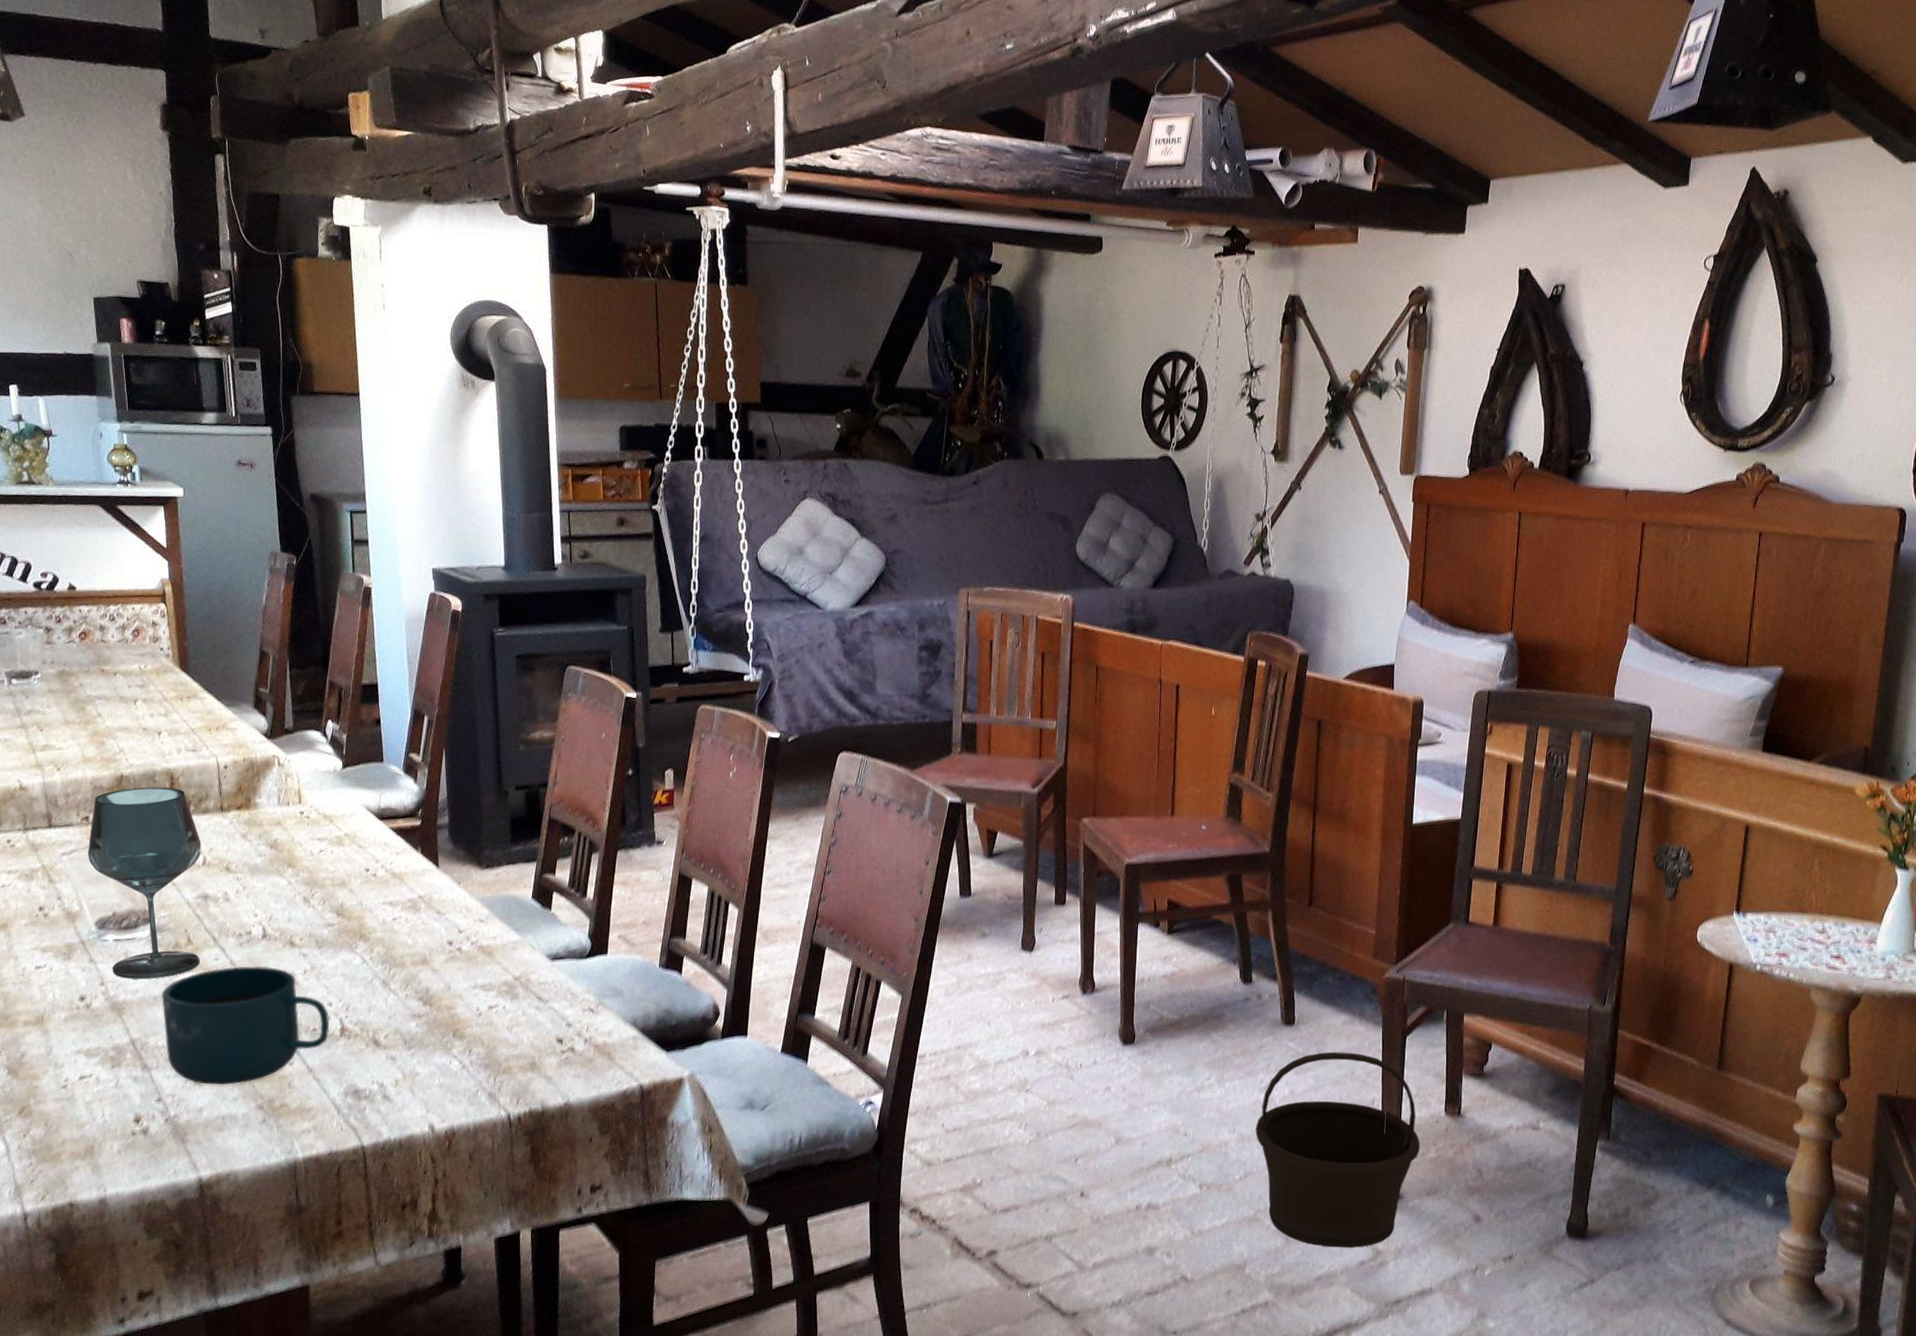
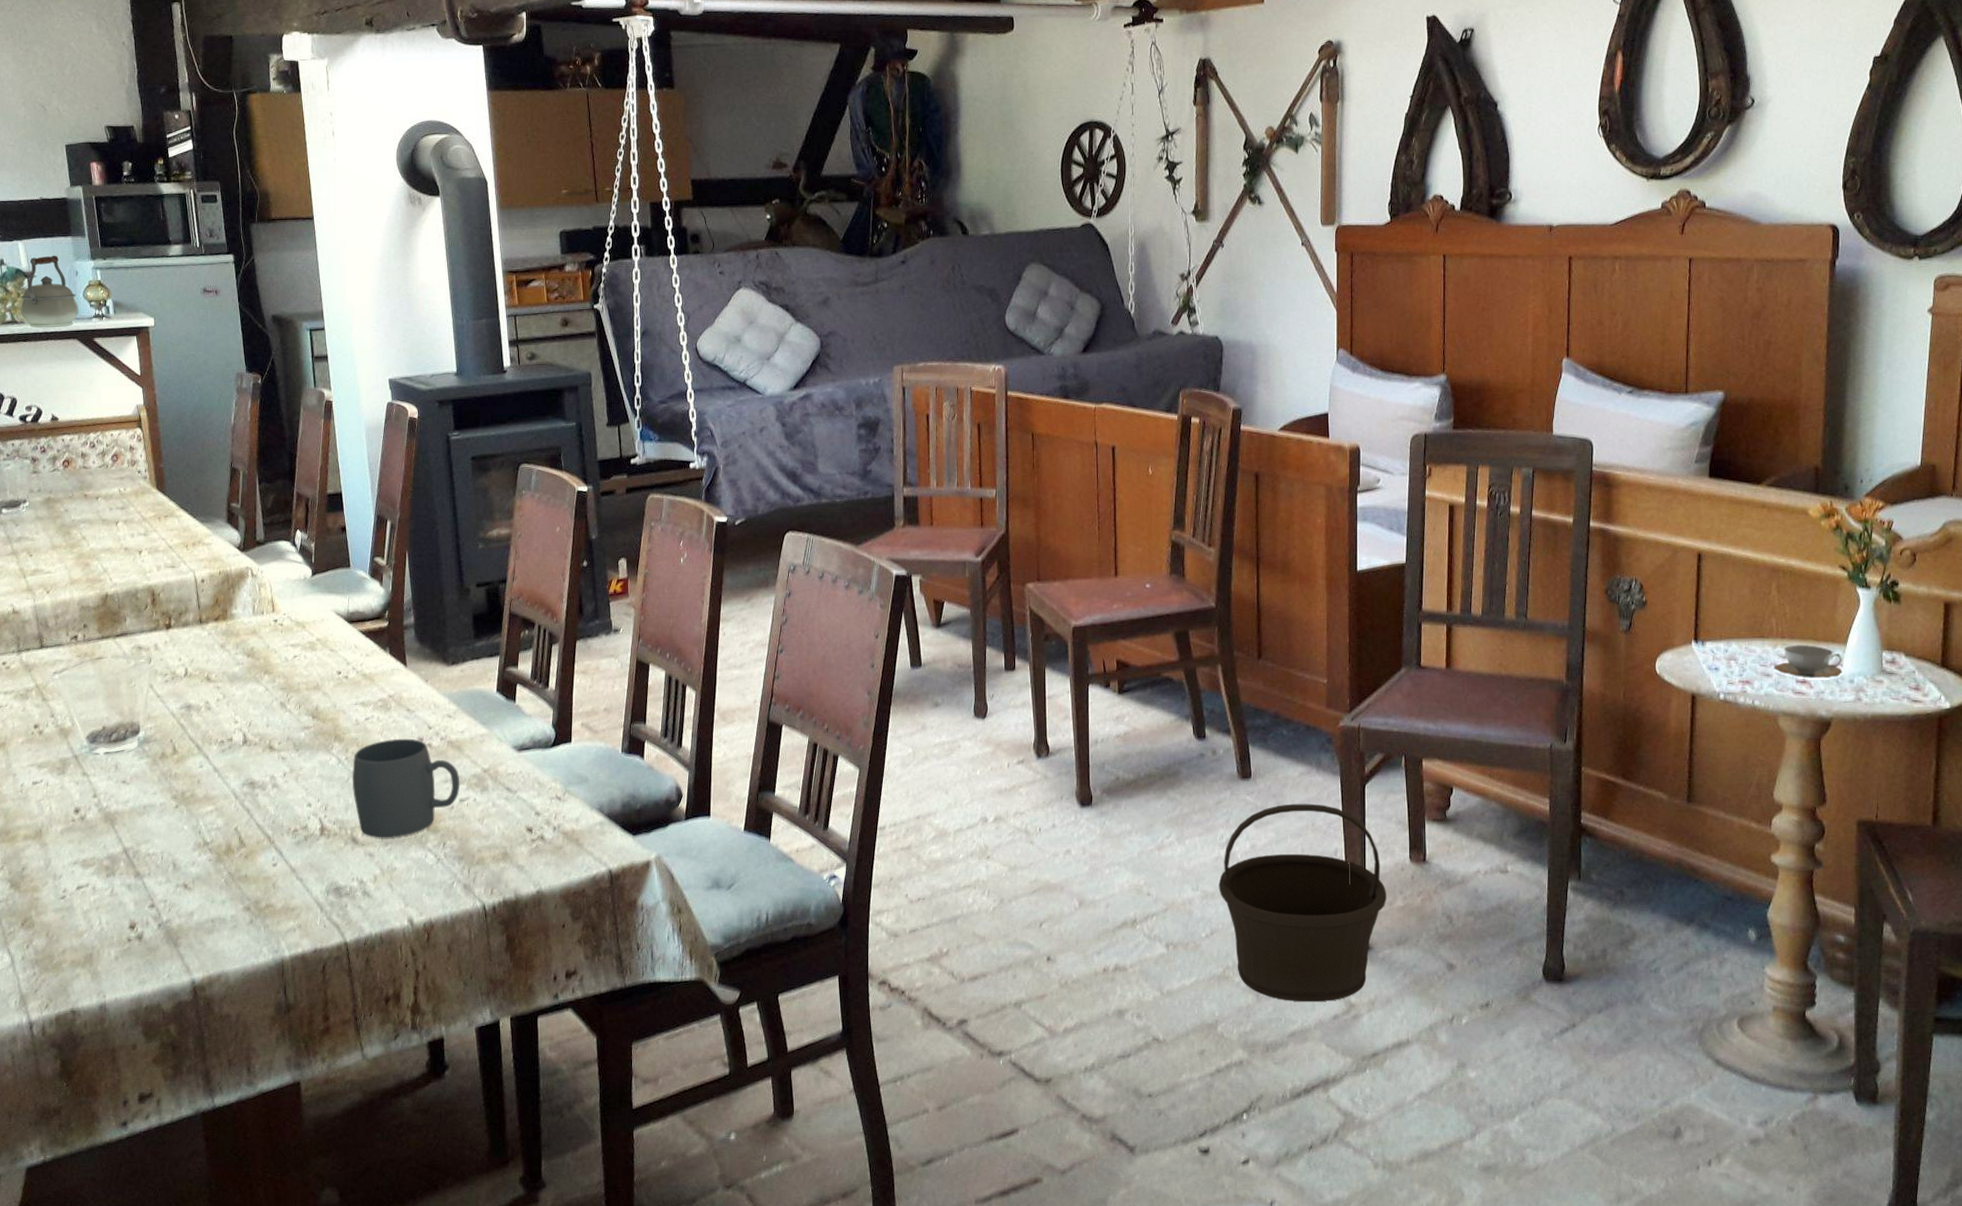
kettle: none [39,414,102,492] -> present [21,255,79,328]
wine glass: present [87,787,202,980] -> none [77,604,186,790]
cup: present [162,966,330,1085] -> none [151,772,310,889]
mug: none [375,940,490,1042] -> present [351,738,460,838]
teacup: none [1810,921,1877,956] -> present [1773,645,1843,679]

